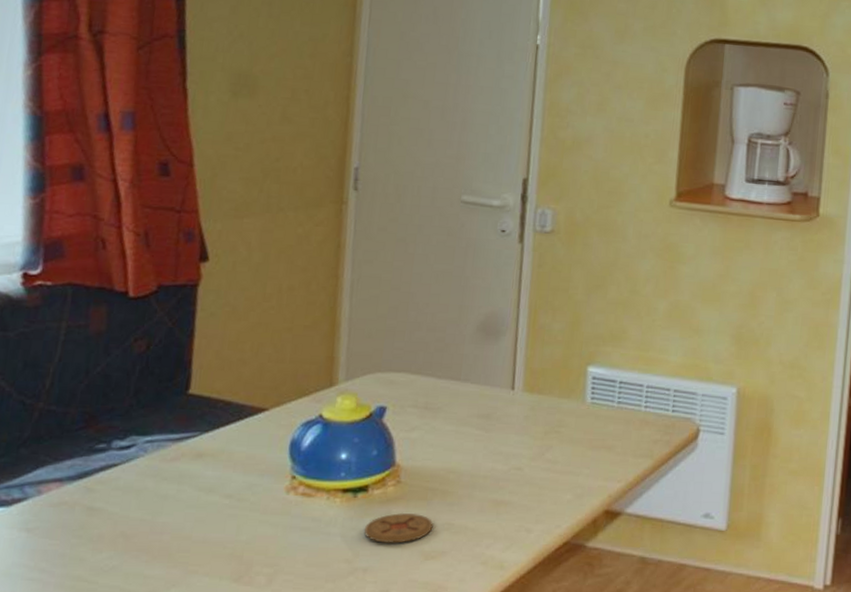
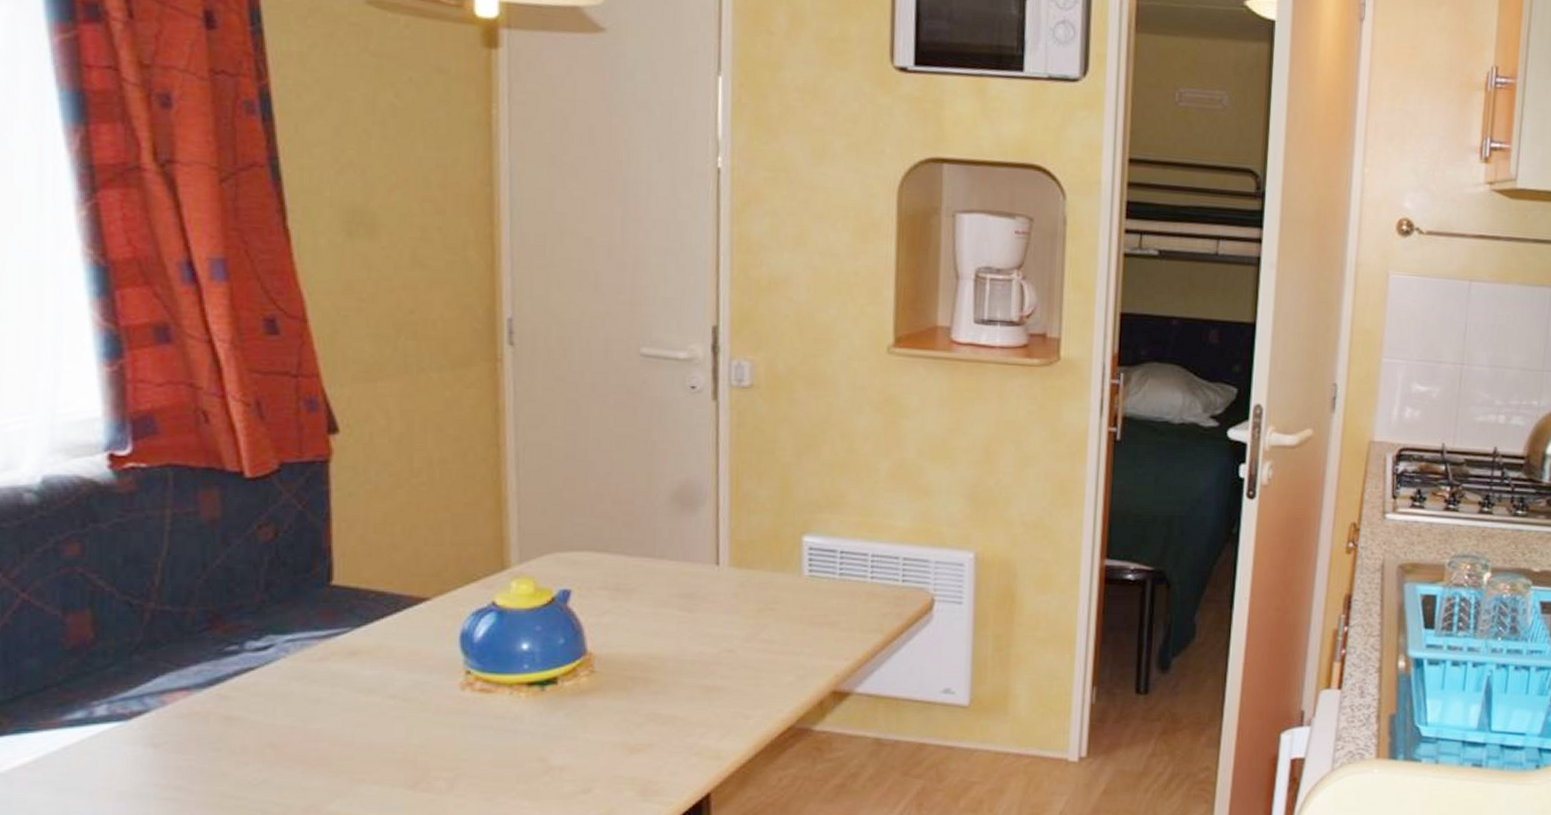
coaster: present [363,512,434,543] -> none [556,704,637,738]

